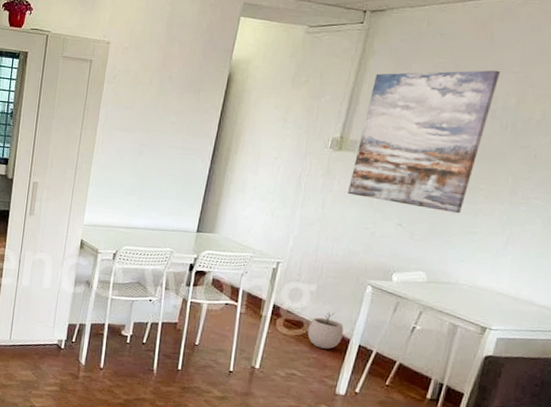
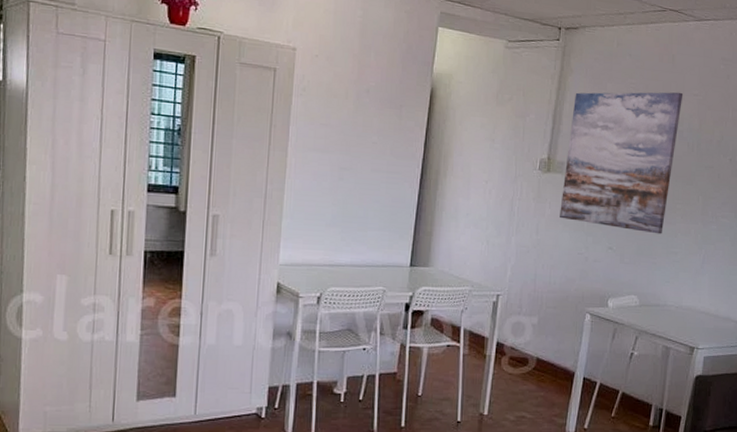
plant pot: present [307,311,344,349] -> none [533,344,568,385]

